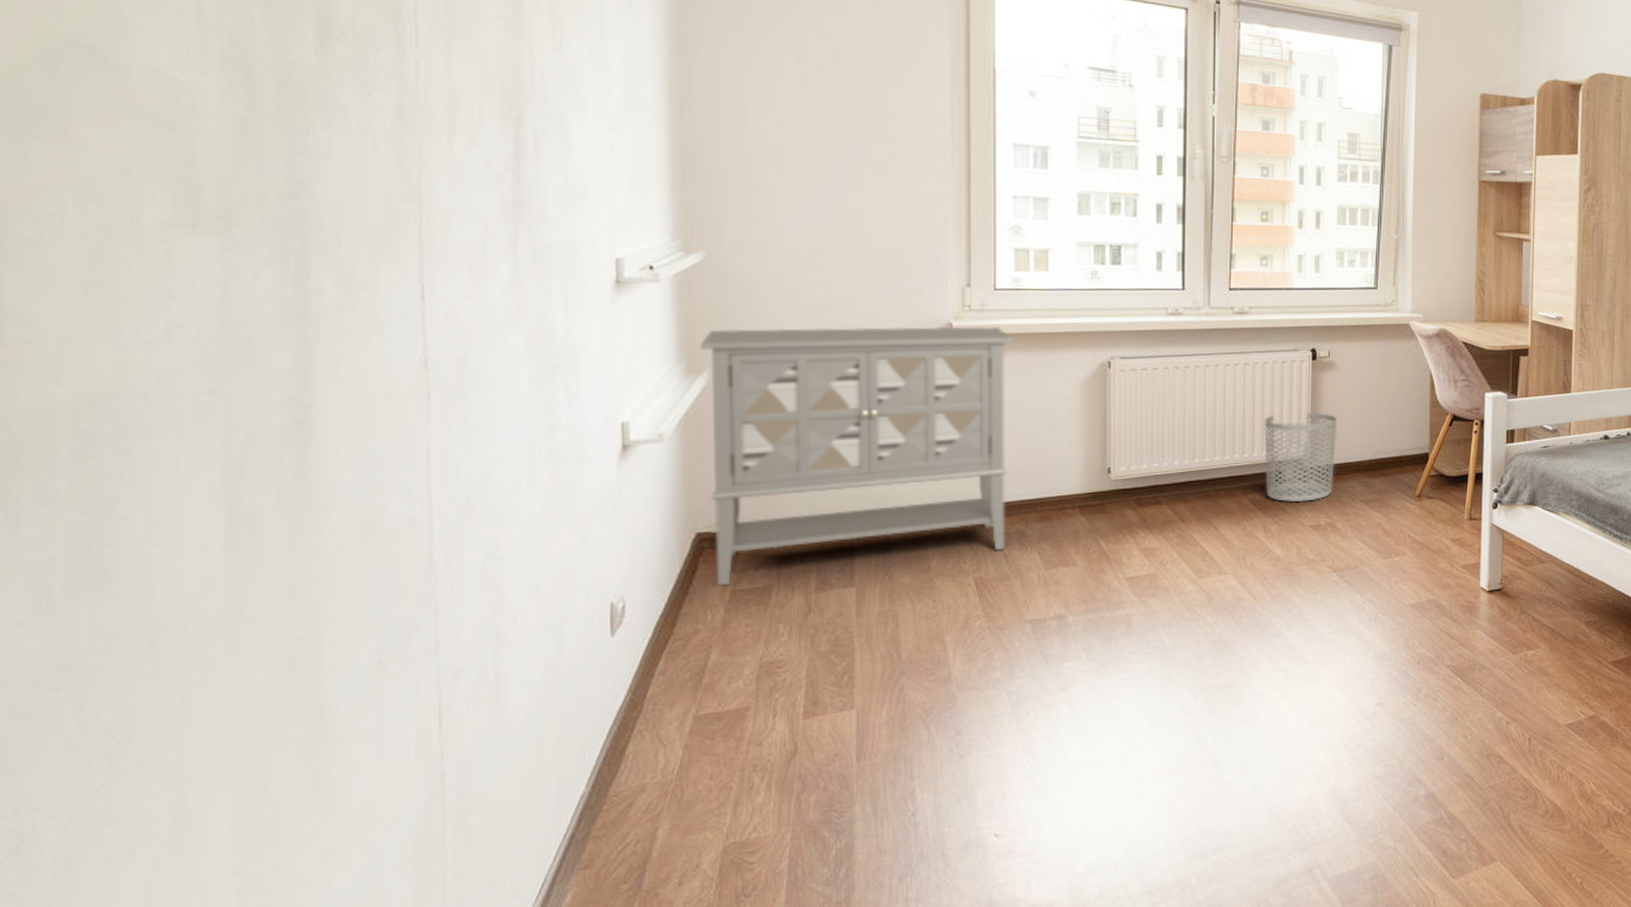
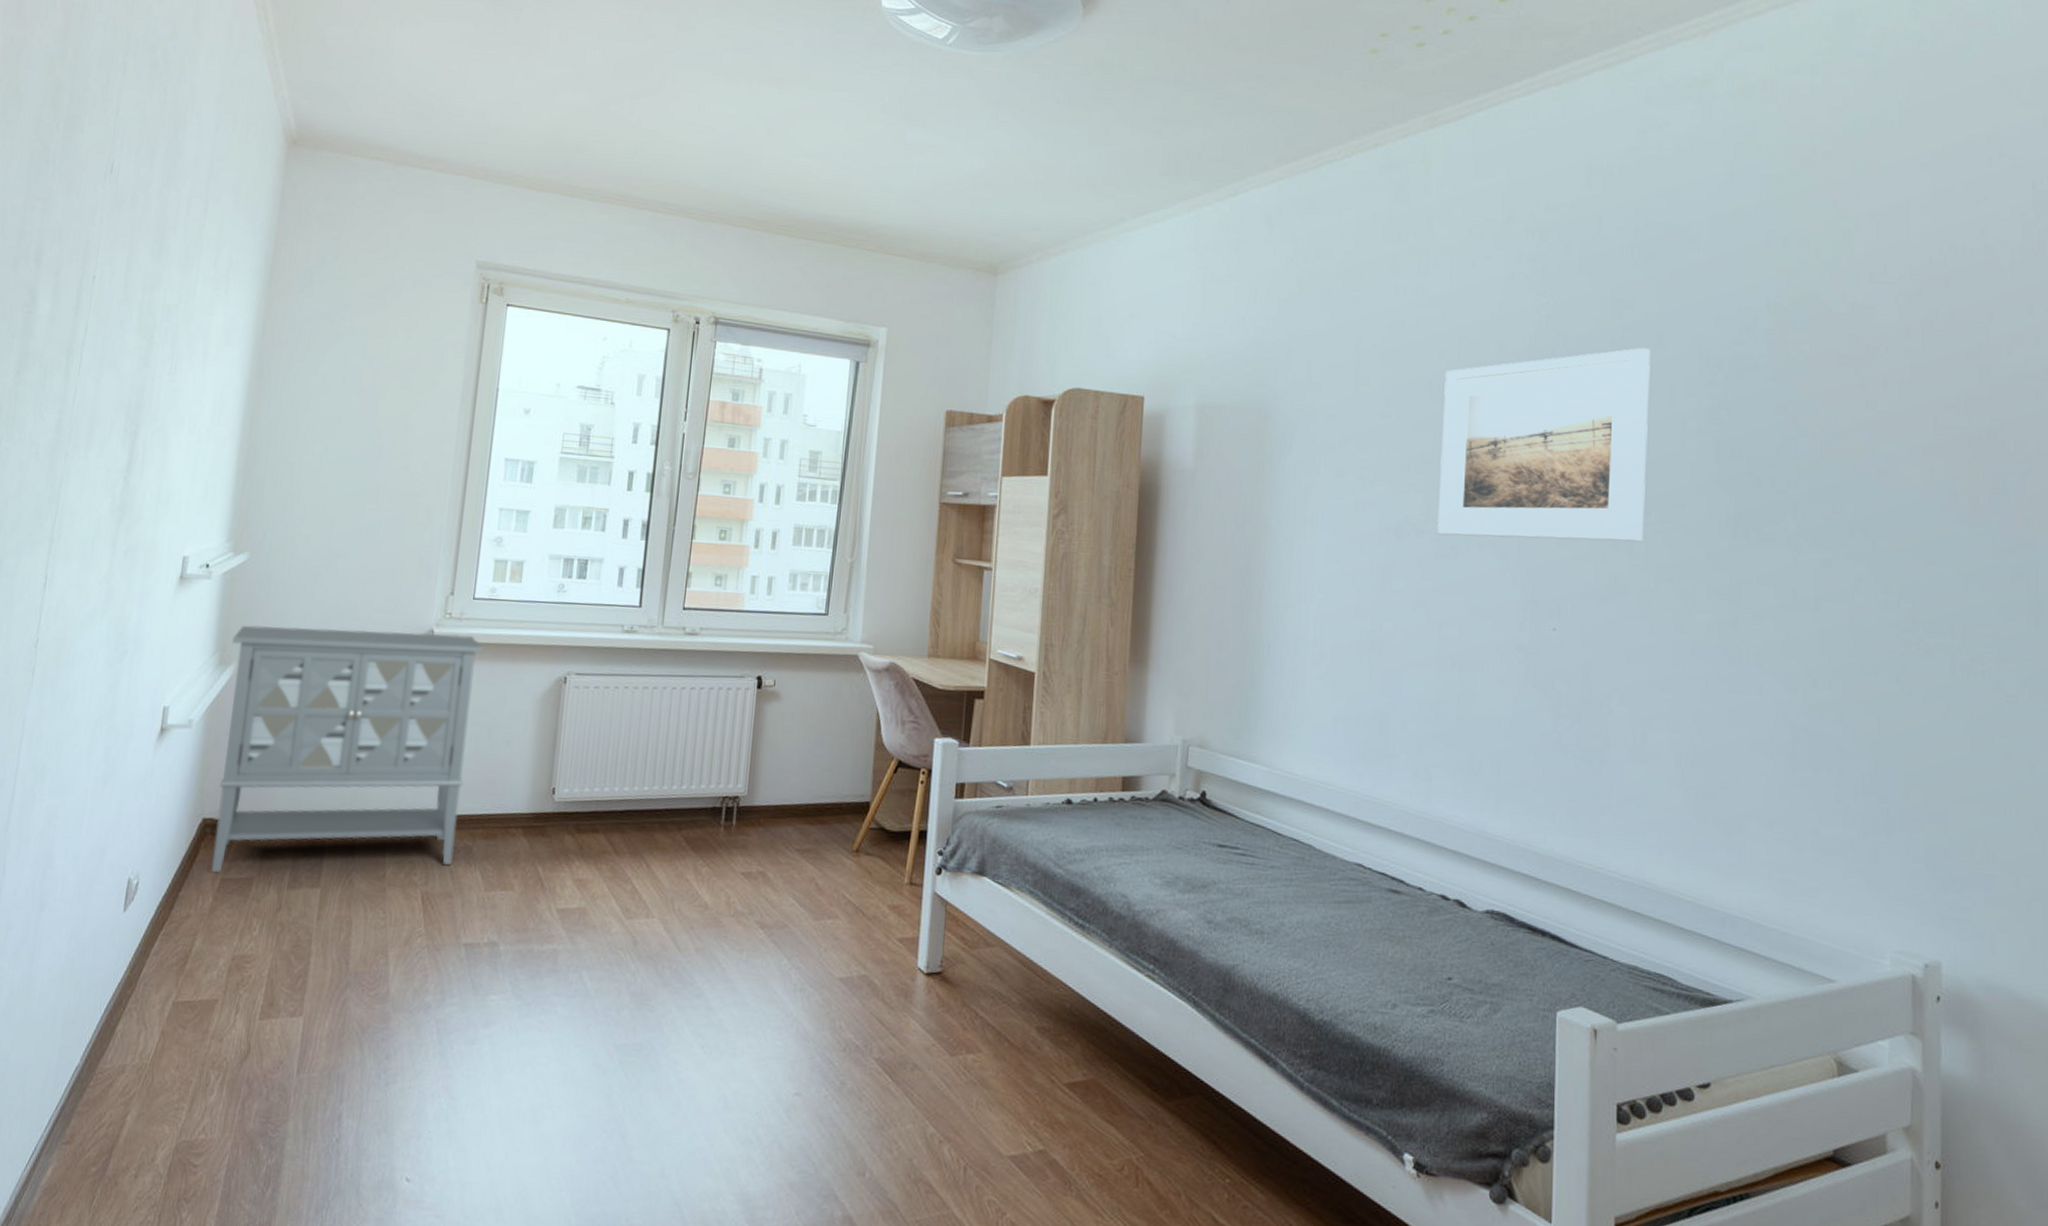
waste bin: present [1264,413,1337,503] -> none [700,745,777,846]

